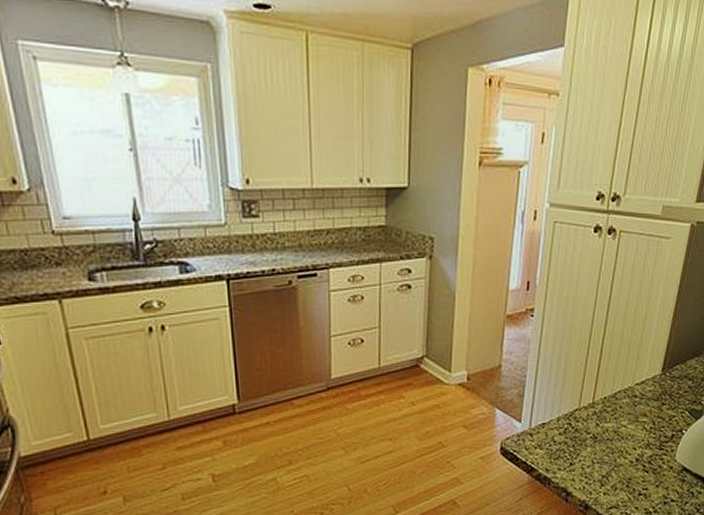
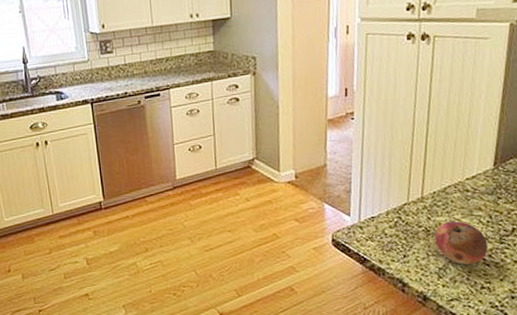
fruit: none [601,427,649,472] -> present [434,221,488,265]

